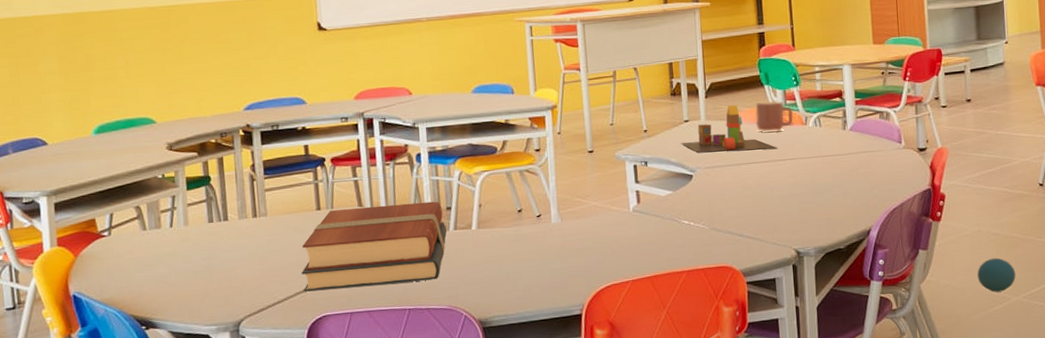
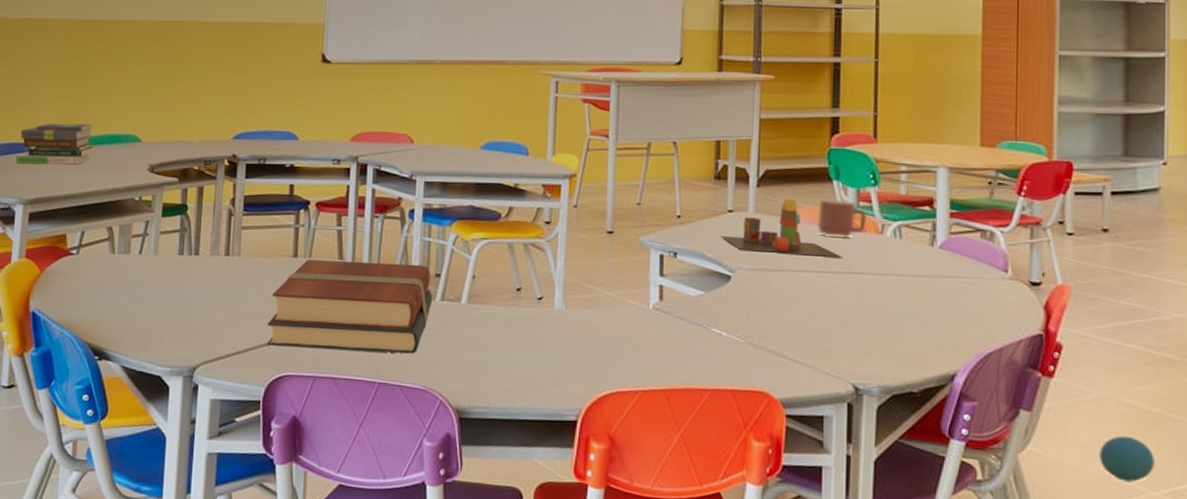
books: none [31,112,112,158] -> present [15,123,96,165]

